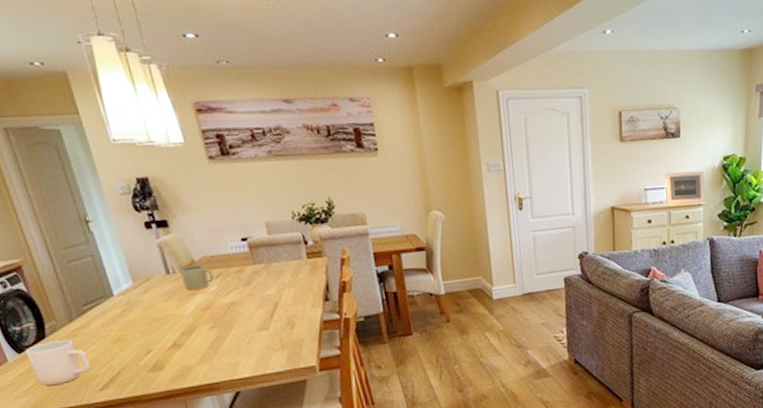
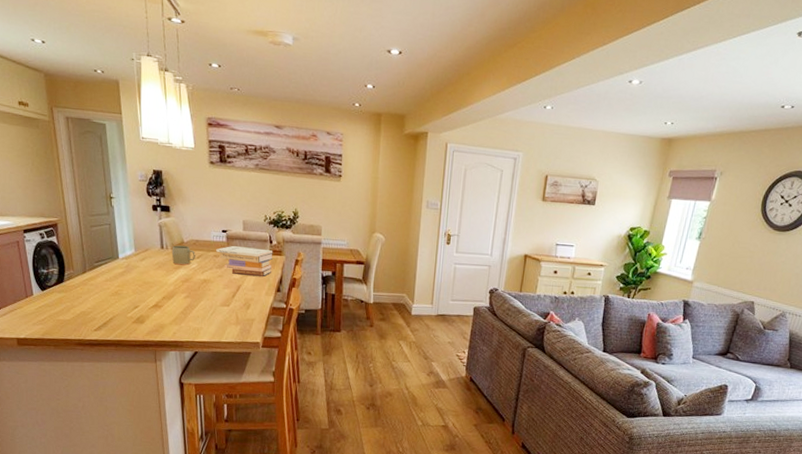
mug: present [25,338,92,386] -> none [47,285,92,321]
books: none [238,252,314,289] -> present [216,246,273,276]
picture frame: present [665,170,706,205] -> none [573,234,610,264]

